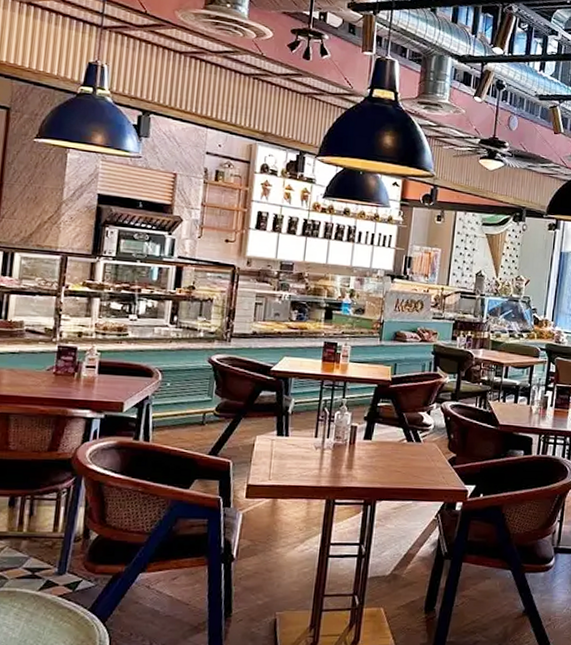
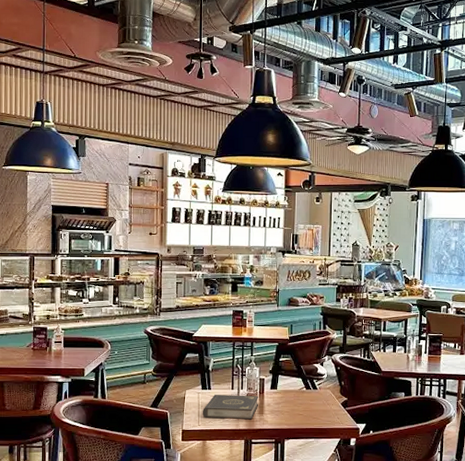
book: none [275,443,349,476] -> present [203,395,259,420]

